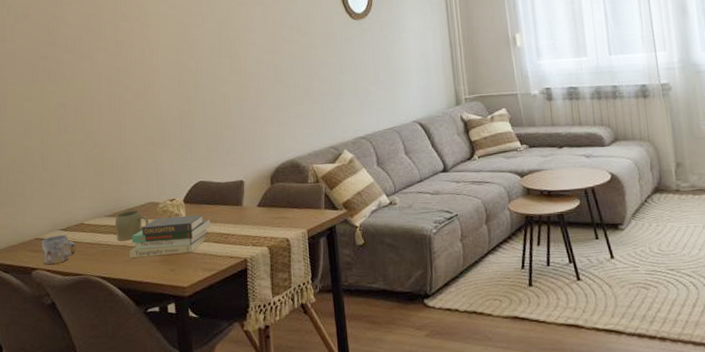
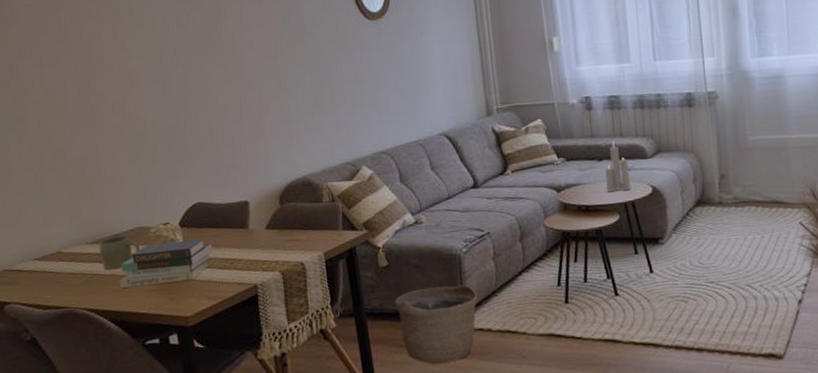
mug: present [41,235,75,265] -> none [12,265,55,299]
basket: none [369,264,447,343] -> present [395,284,478,364]
candle: none [565,129,591,178] -> present [605,141,632,192]

